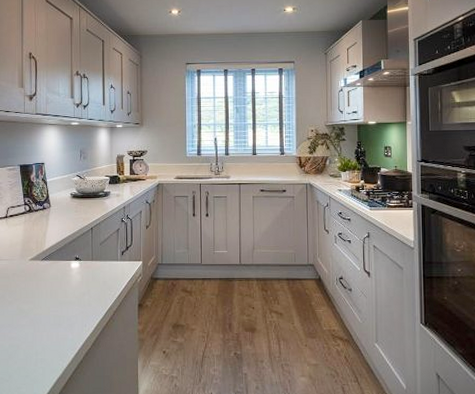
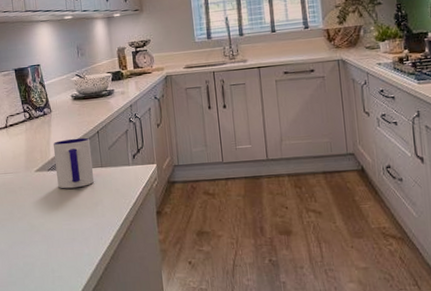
mug: none [49,232,84,278] -> present [53,137,95,189]

